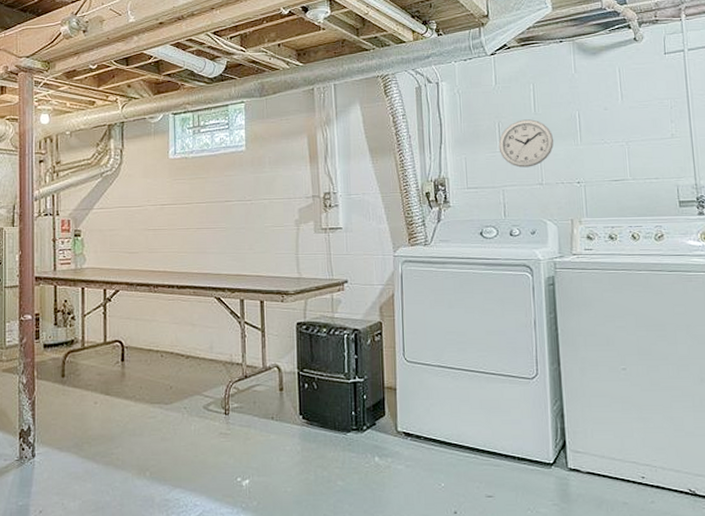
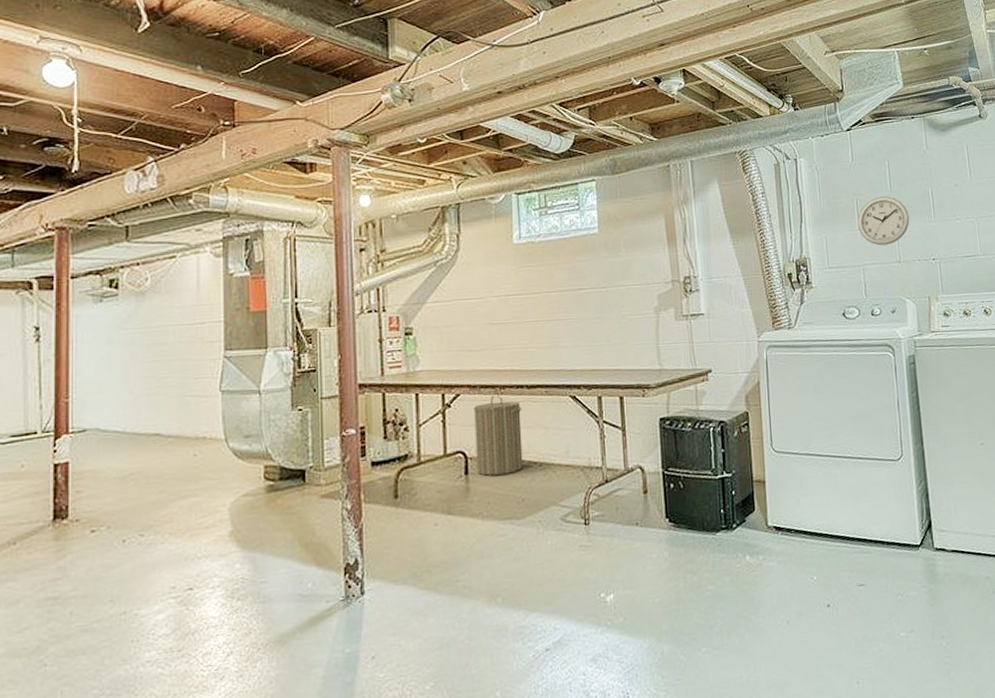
laundry hamper: none [131,292,172,364] -> present [474,394,523,476]

